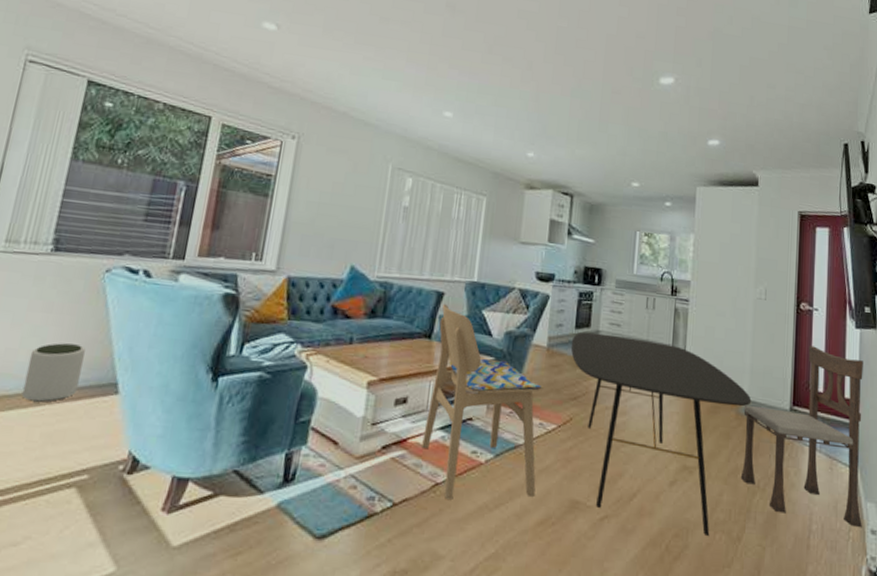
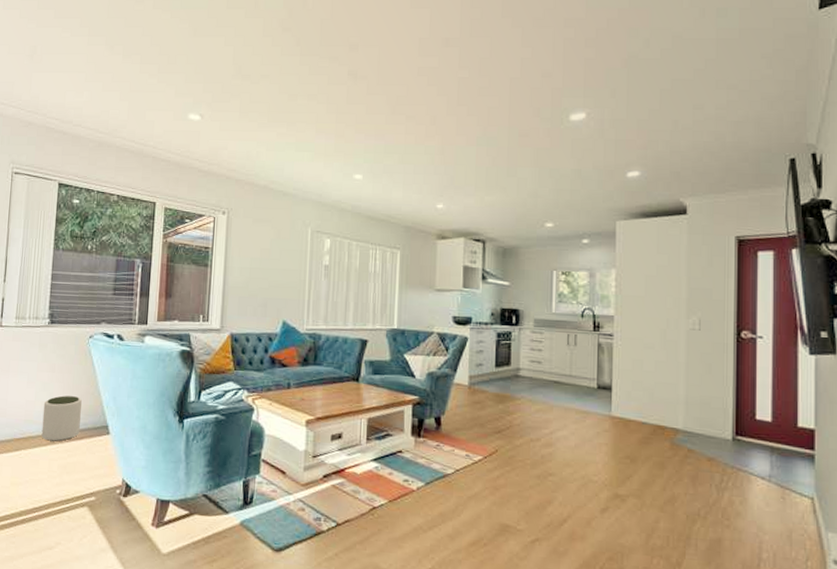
dining chair: present [422,303,544,499] -> none [358,350,468,521]
dining table: present [570,331,752,537] -> none [492,370,688,561]
dining chair: present [740,345,863,528] -> none [678,374,822,558]

